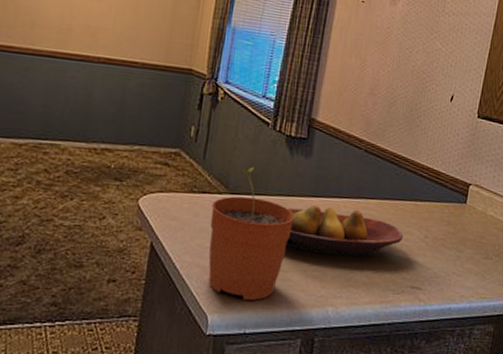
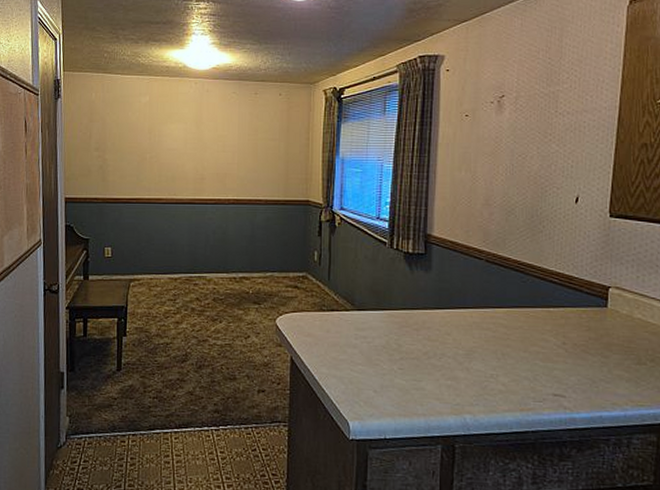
plant pot: present [208,167,295,301] -> none [341,284,421,408]
fruit bowl: present [285,204,403,257] -> none [414,316,537,365]

